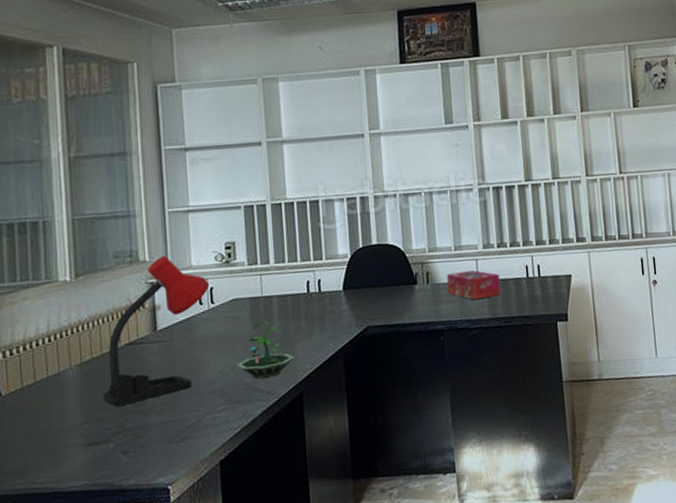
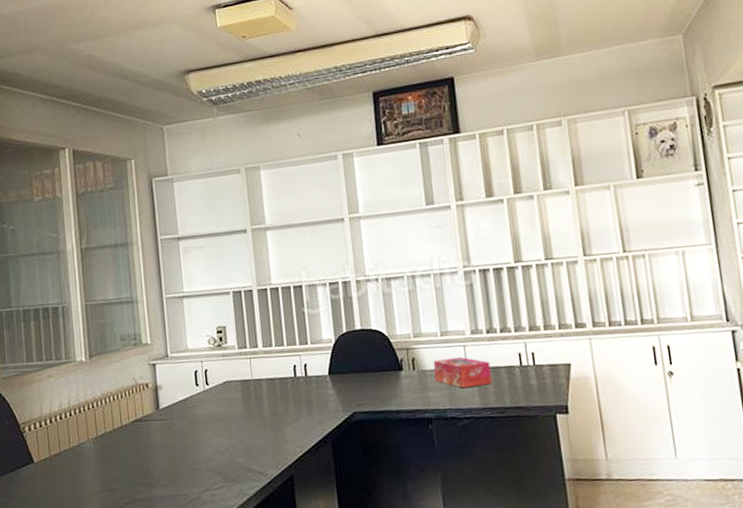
desk lamp: present [103,255,210,406] -> none [115,338,204,478]
terrarium: present [236,319,295,379] -> none [230,402,285,459]

